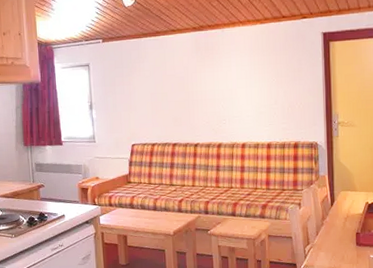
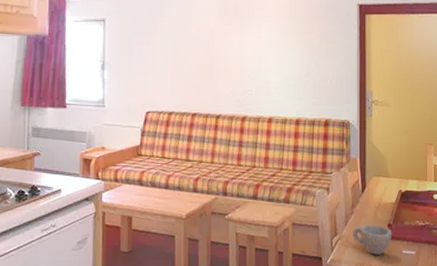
cup: none [323,233,361,260] -> present [352,224,392,255]

